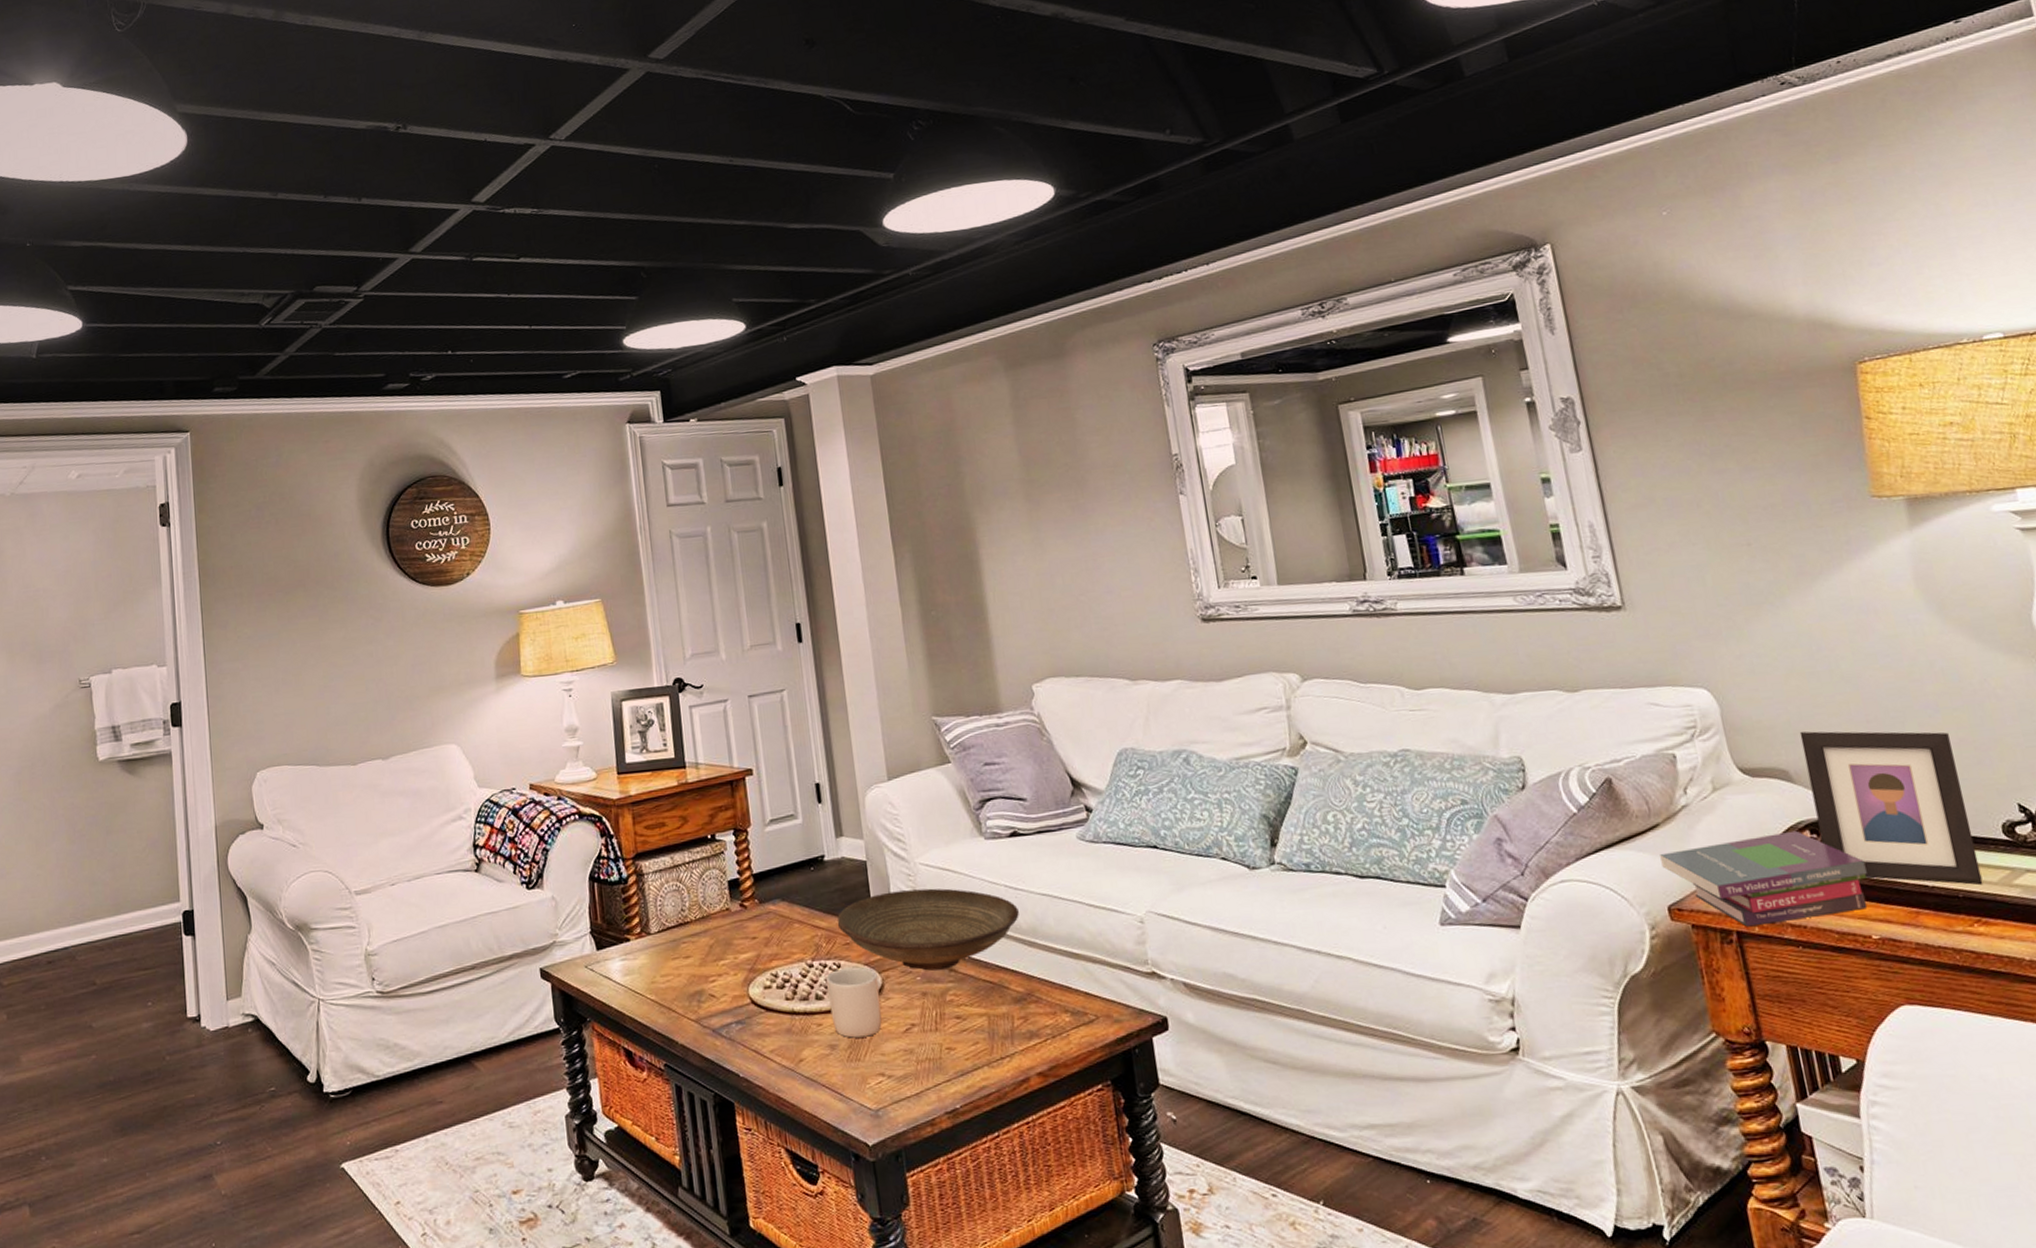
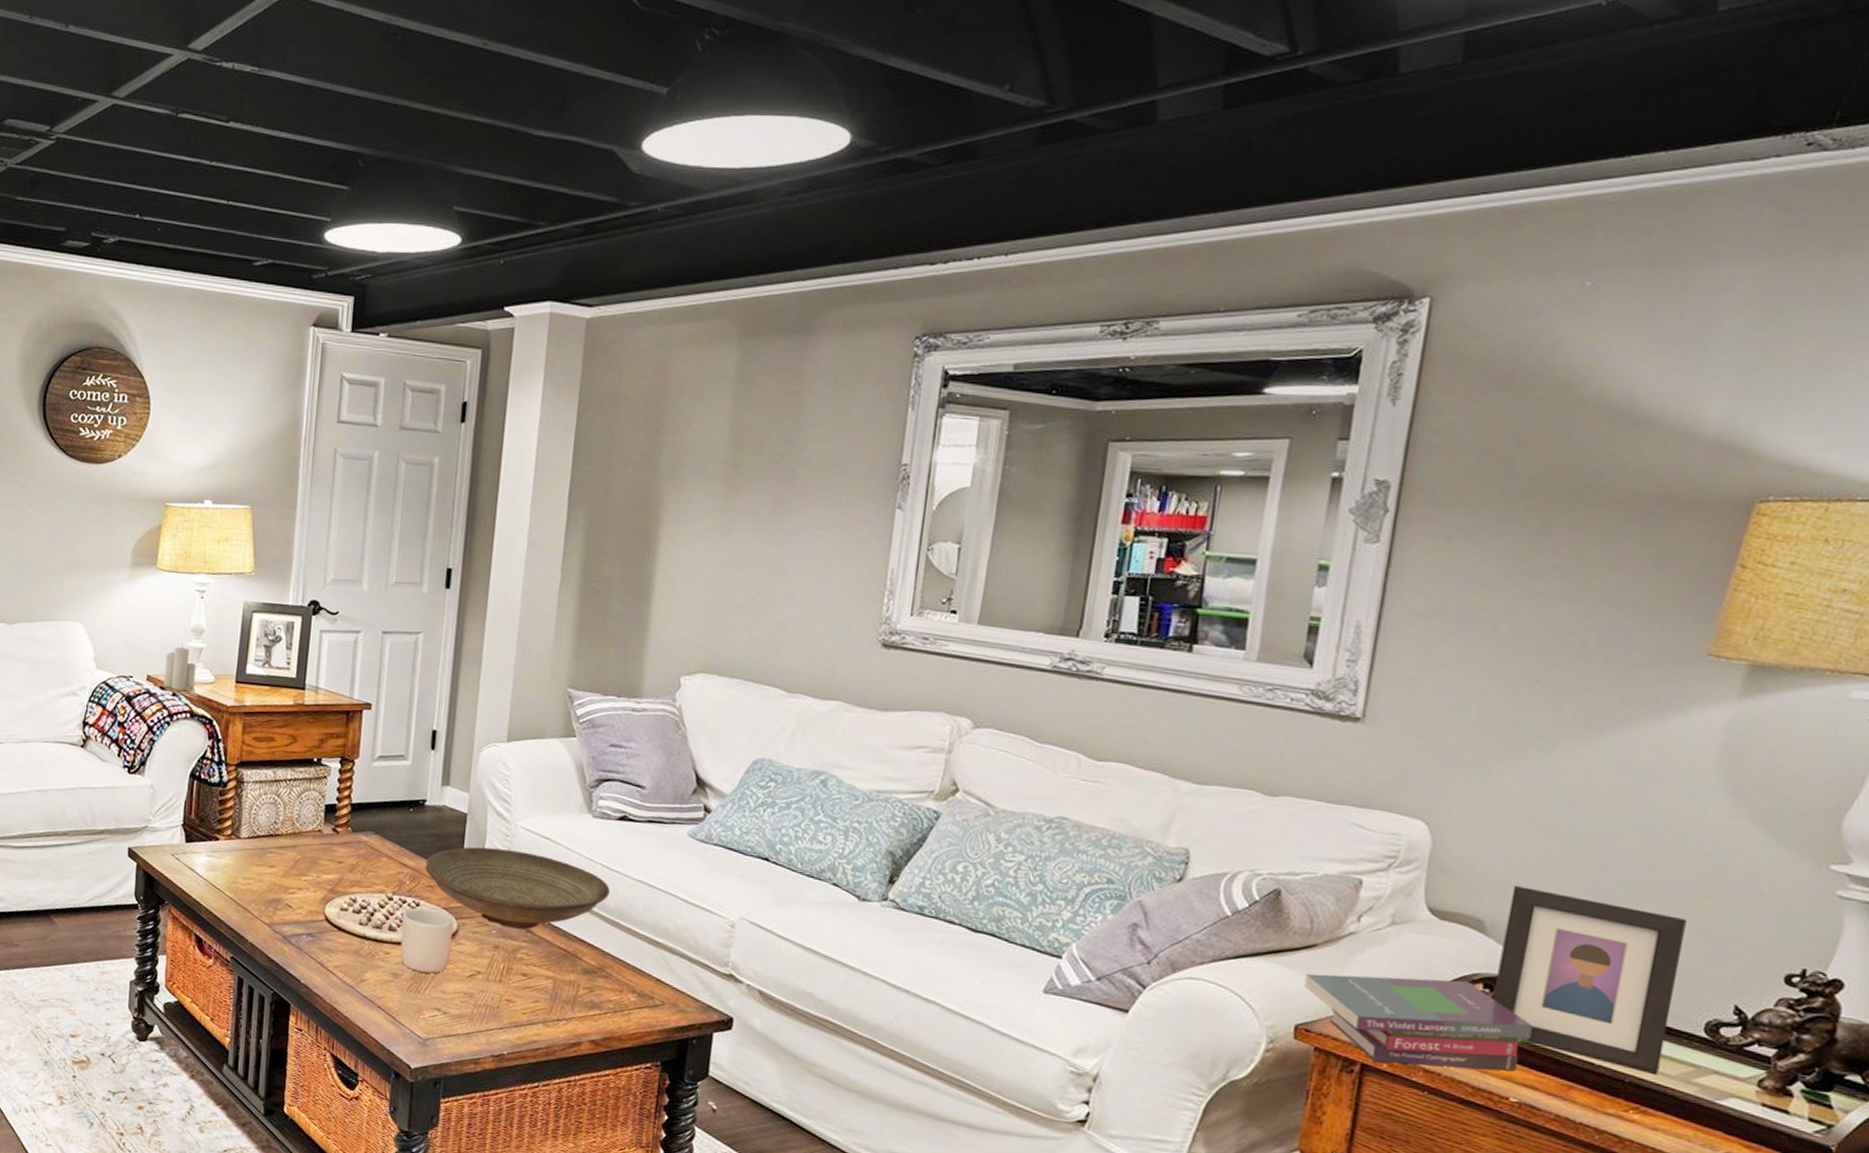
candle: none [544,745,579,794] -> present [164,643,196,692]

